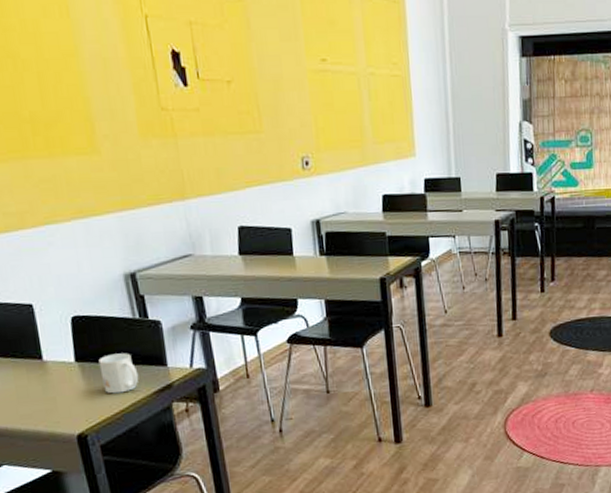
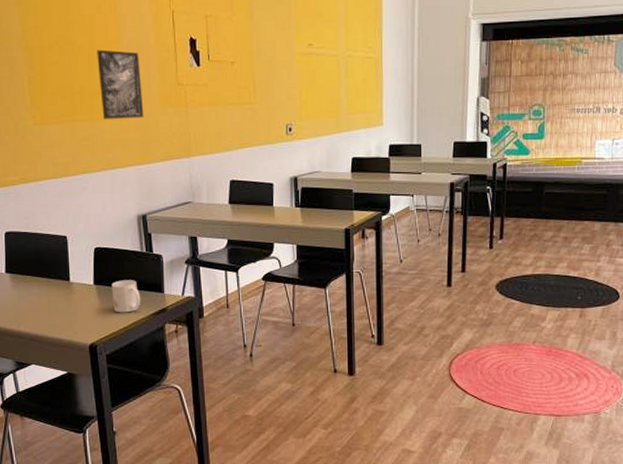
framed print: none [48,64,121,155] -> present [97,49,144,119]

